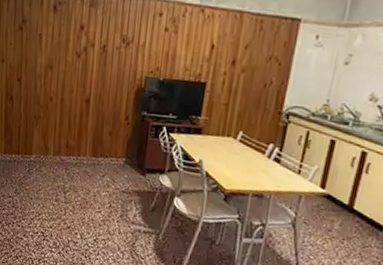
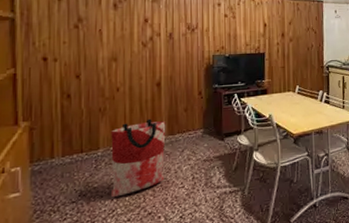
bag: none [38,134,91,204] -> present [110,118,166,197]

